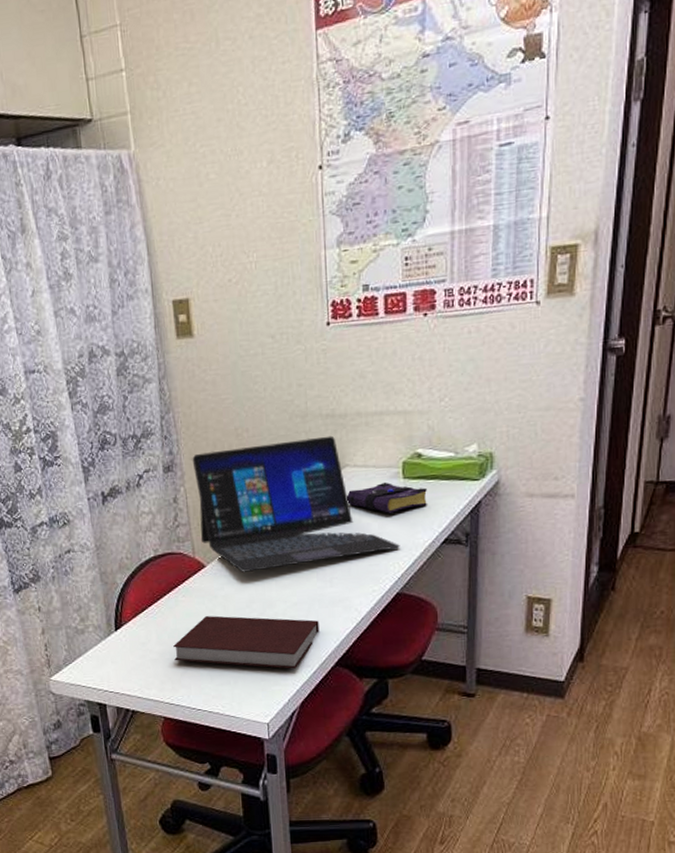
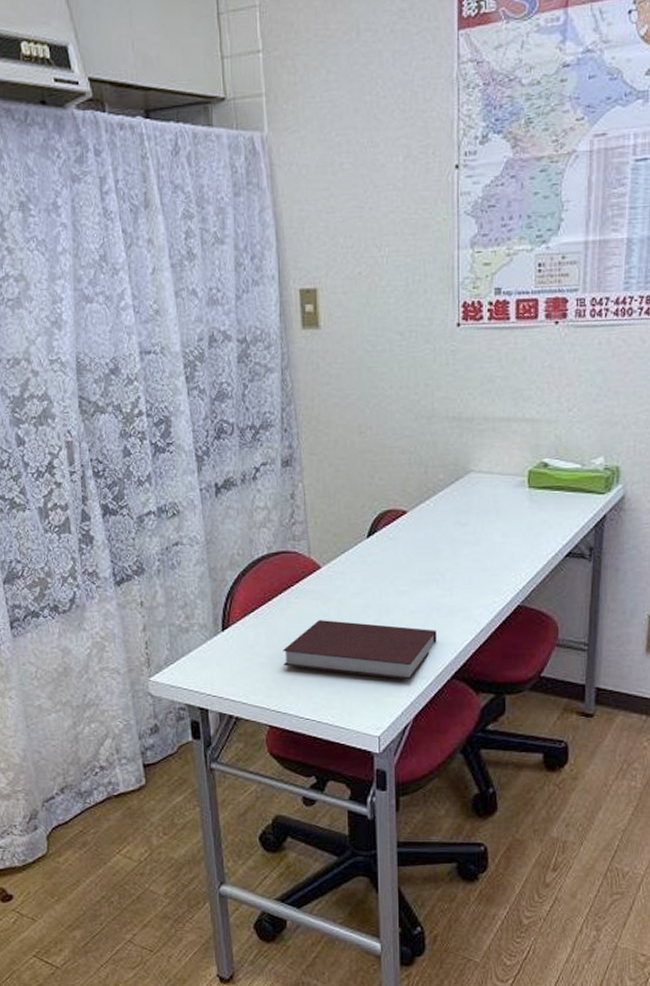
laptop: present [192,435,400,572] -> none [312,439,523,576]
book: present [347,482,427,513] -> none [471,490,552,522]

